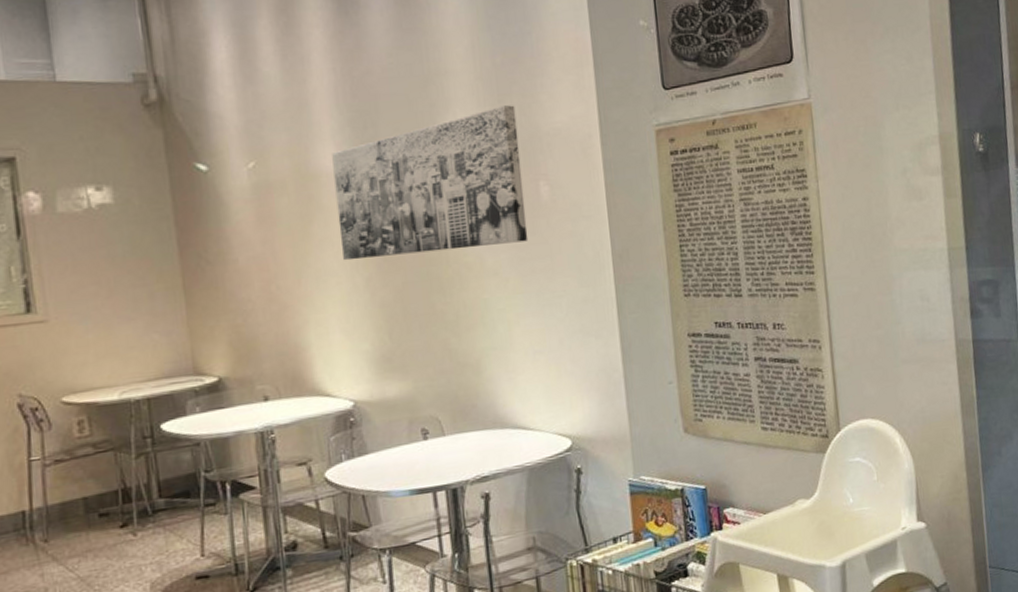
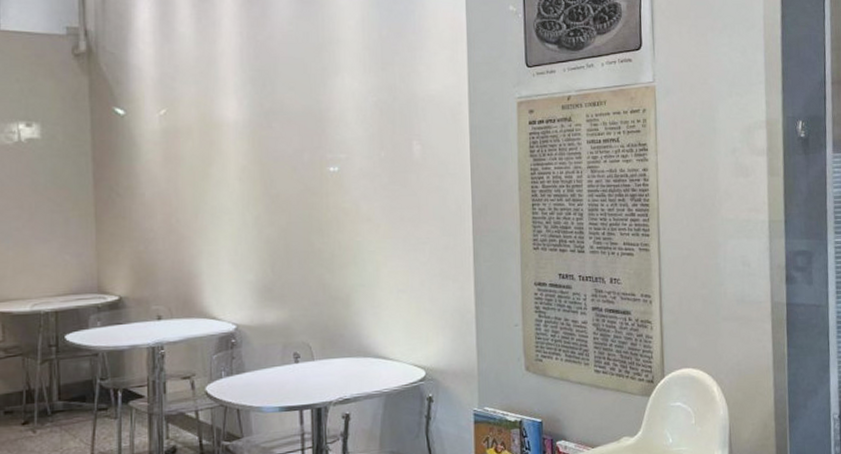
wall art: present [332,105,528,261] -> none [234,73,400,201]

